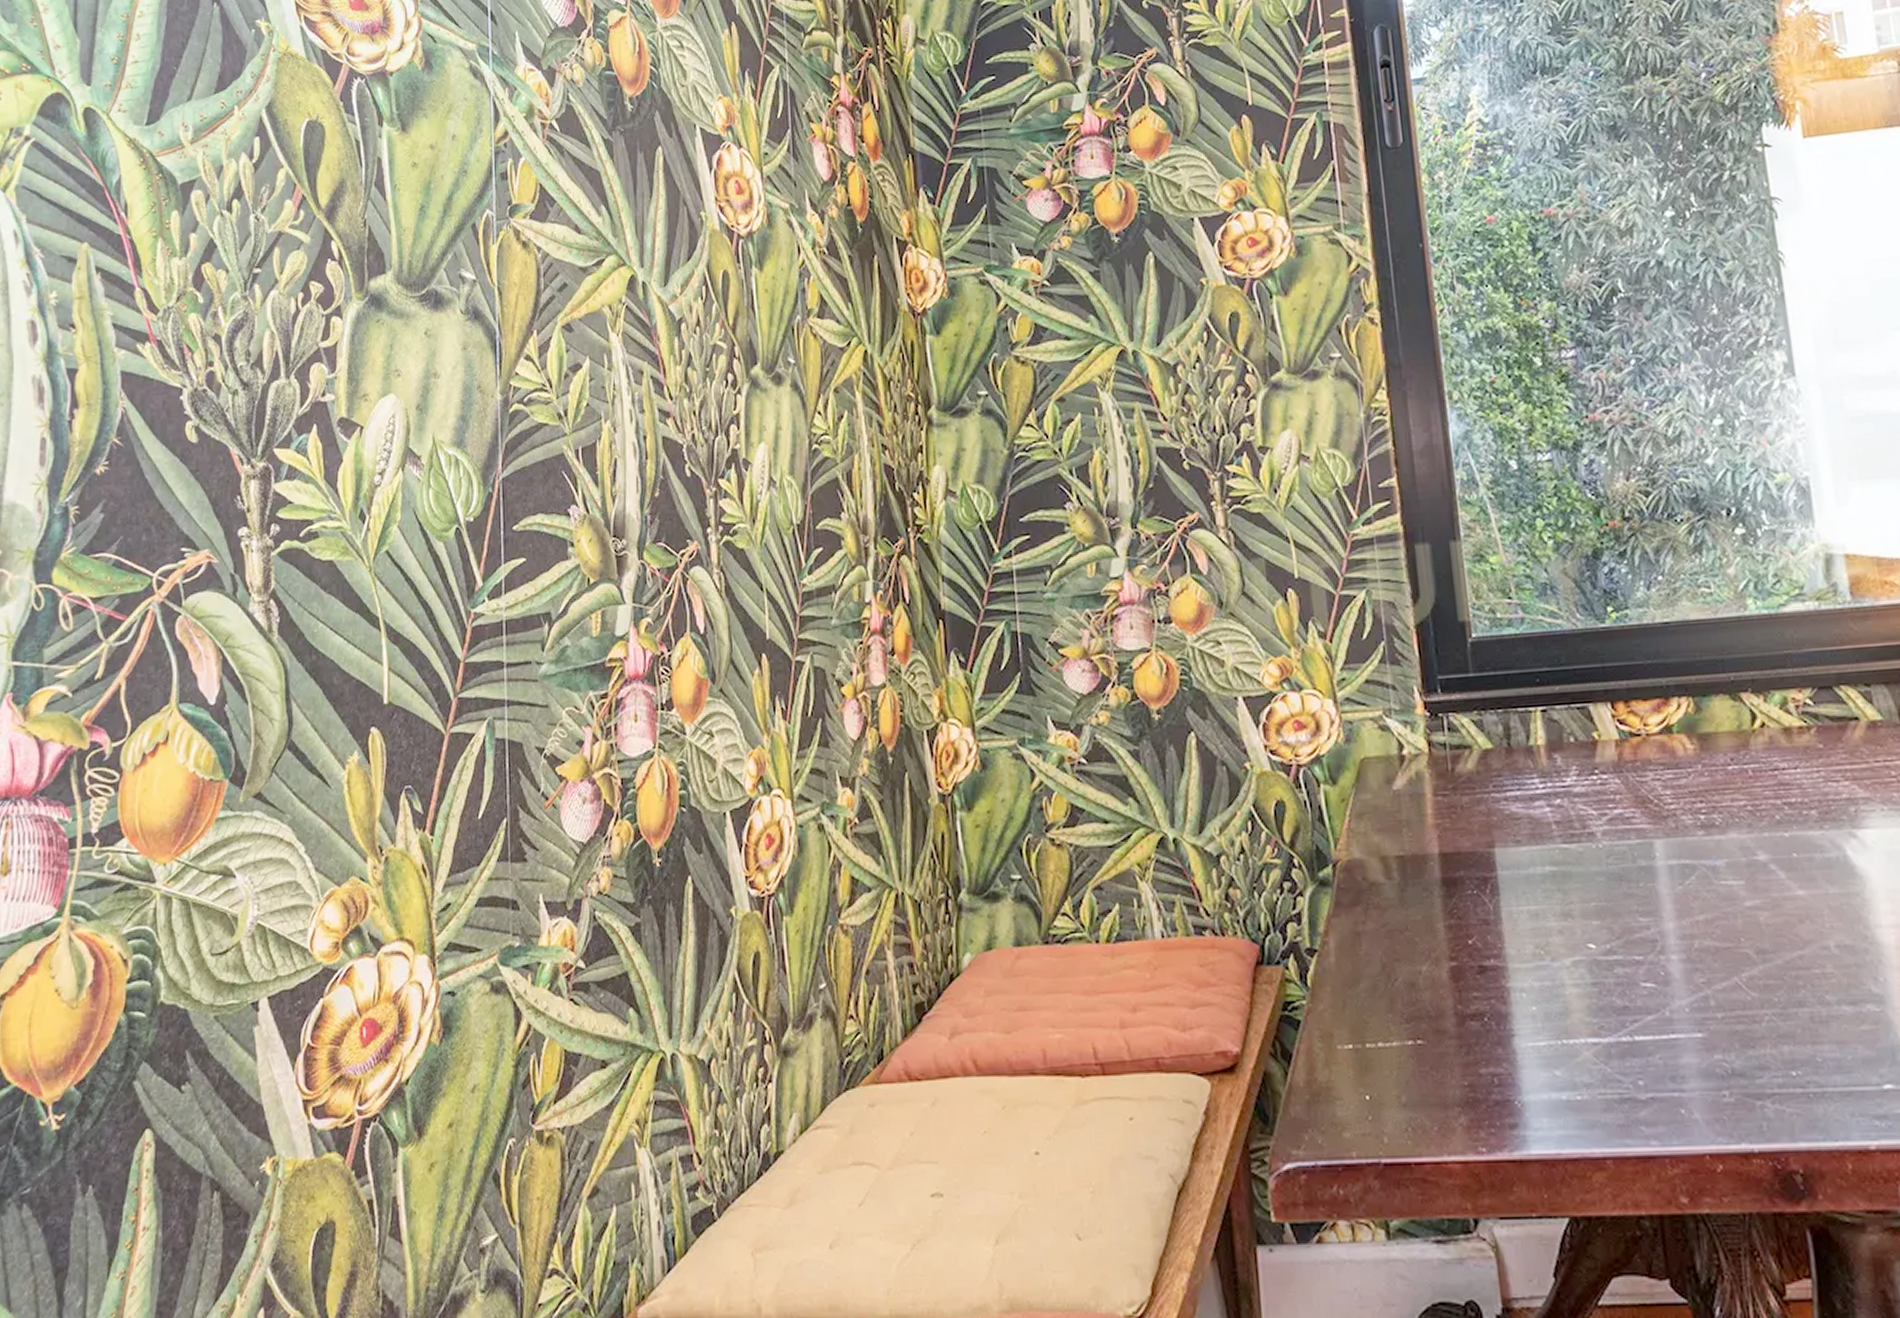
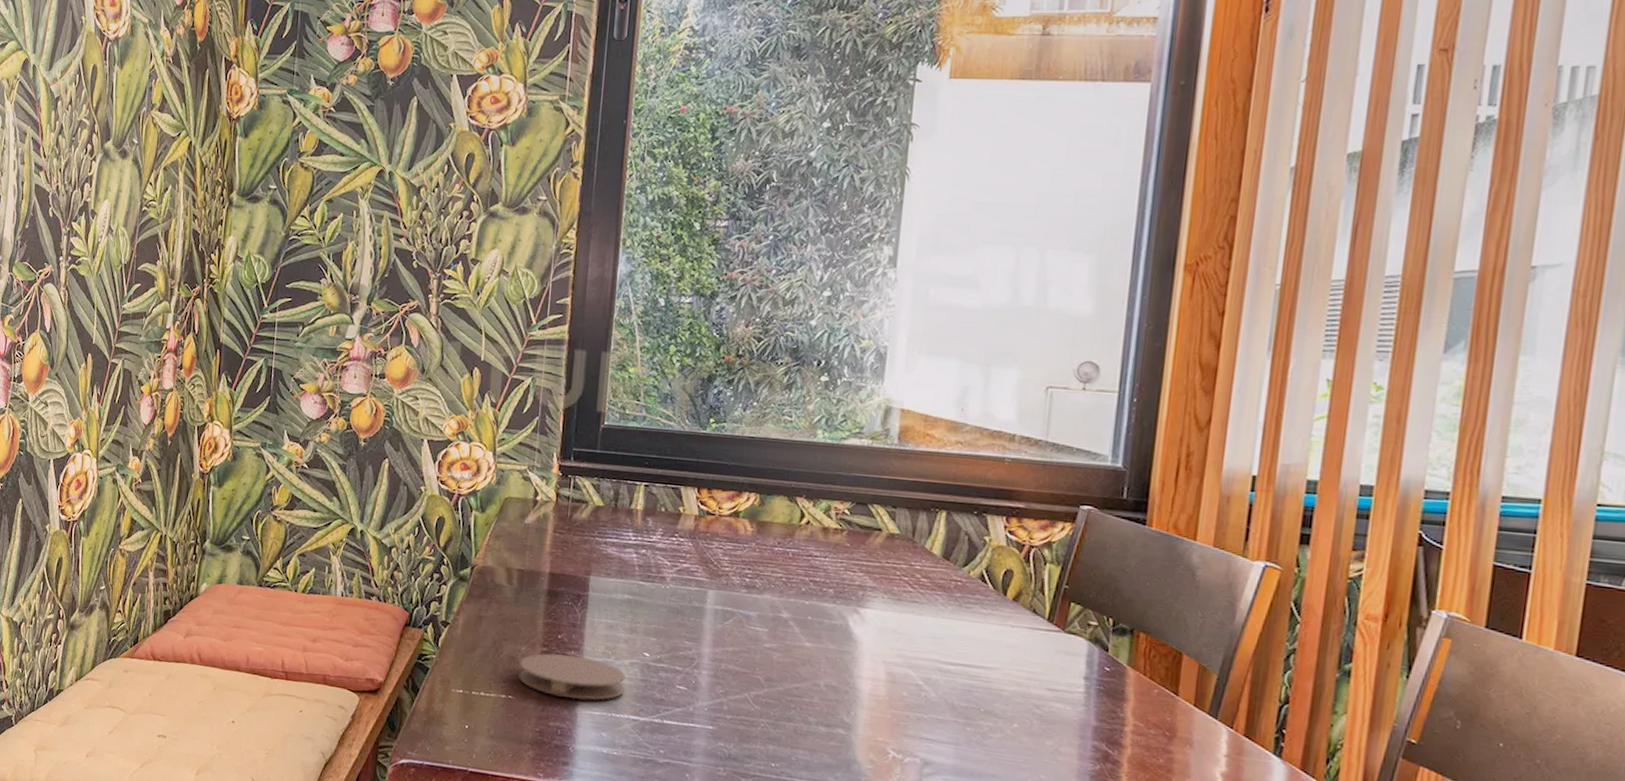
coaster: none [1423,964,1573,1029] -> present [518,653,626,701]

